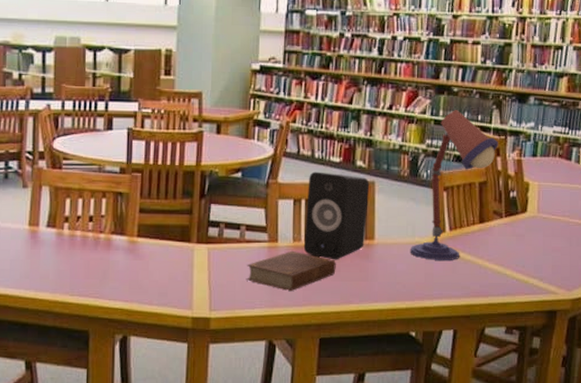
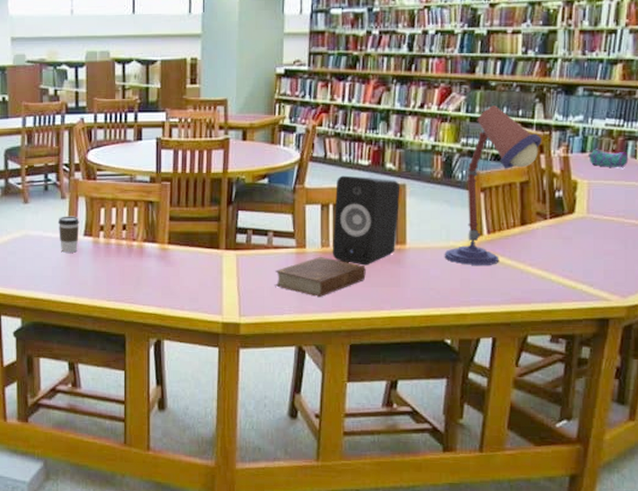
coffee cup: none [18,206,43,245] -> present [58,216,80,253]
pencil case: none [539,153,573,172] -> present [588,149,629,168]

